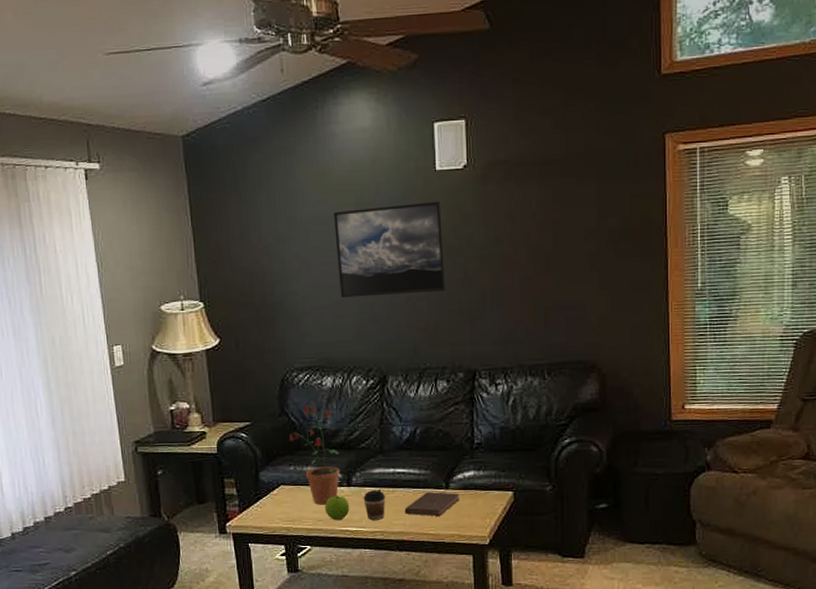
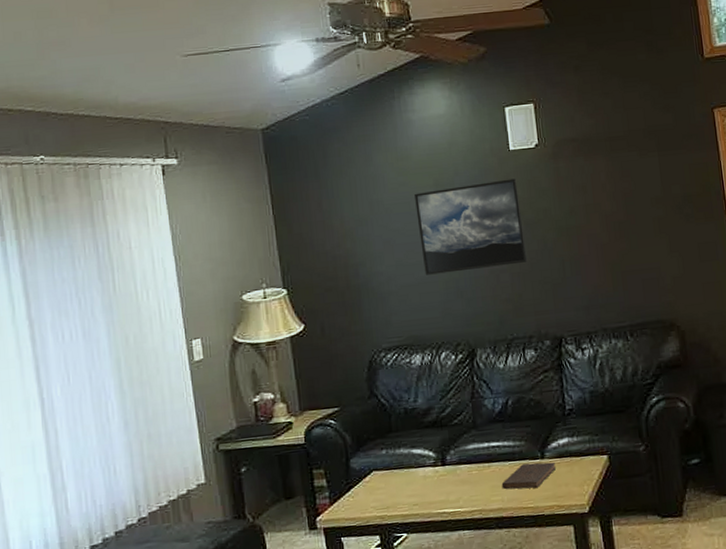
potted plant: present [289,405,340,505] -> none [380,384,433,489]
apple: present [324,496,350,521] -> none [419,476,446,504]
coffee cup: present [363,489,386,520] -> none [459,465,482,499]

